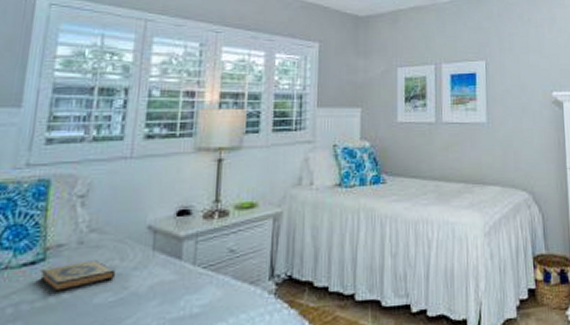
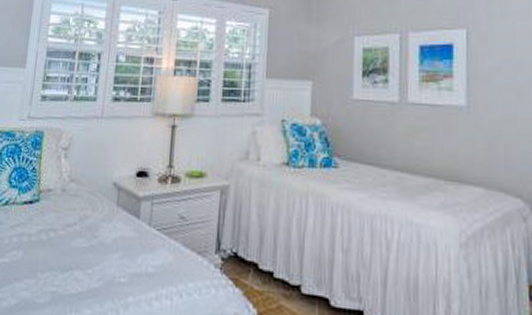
hardback book: present [40,260,116,293] -> none [35,207,89,231]

